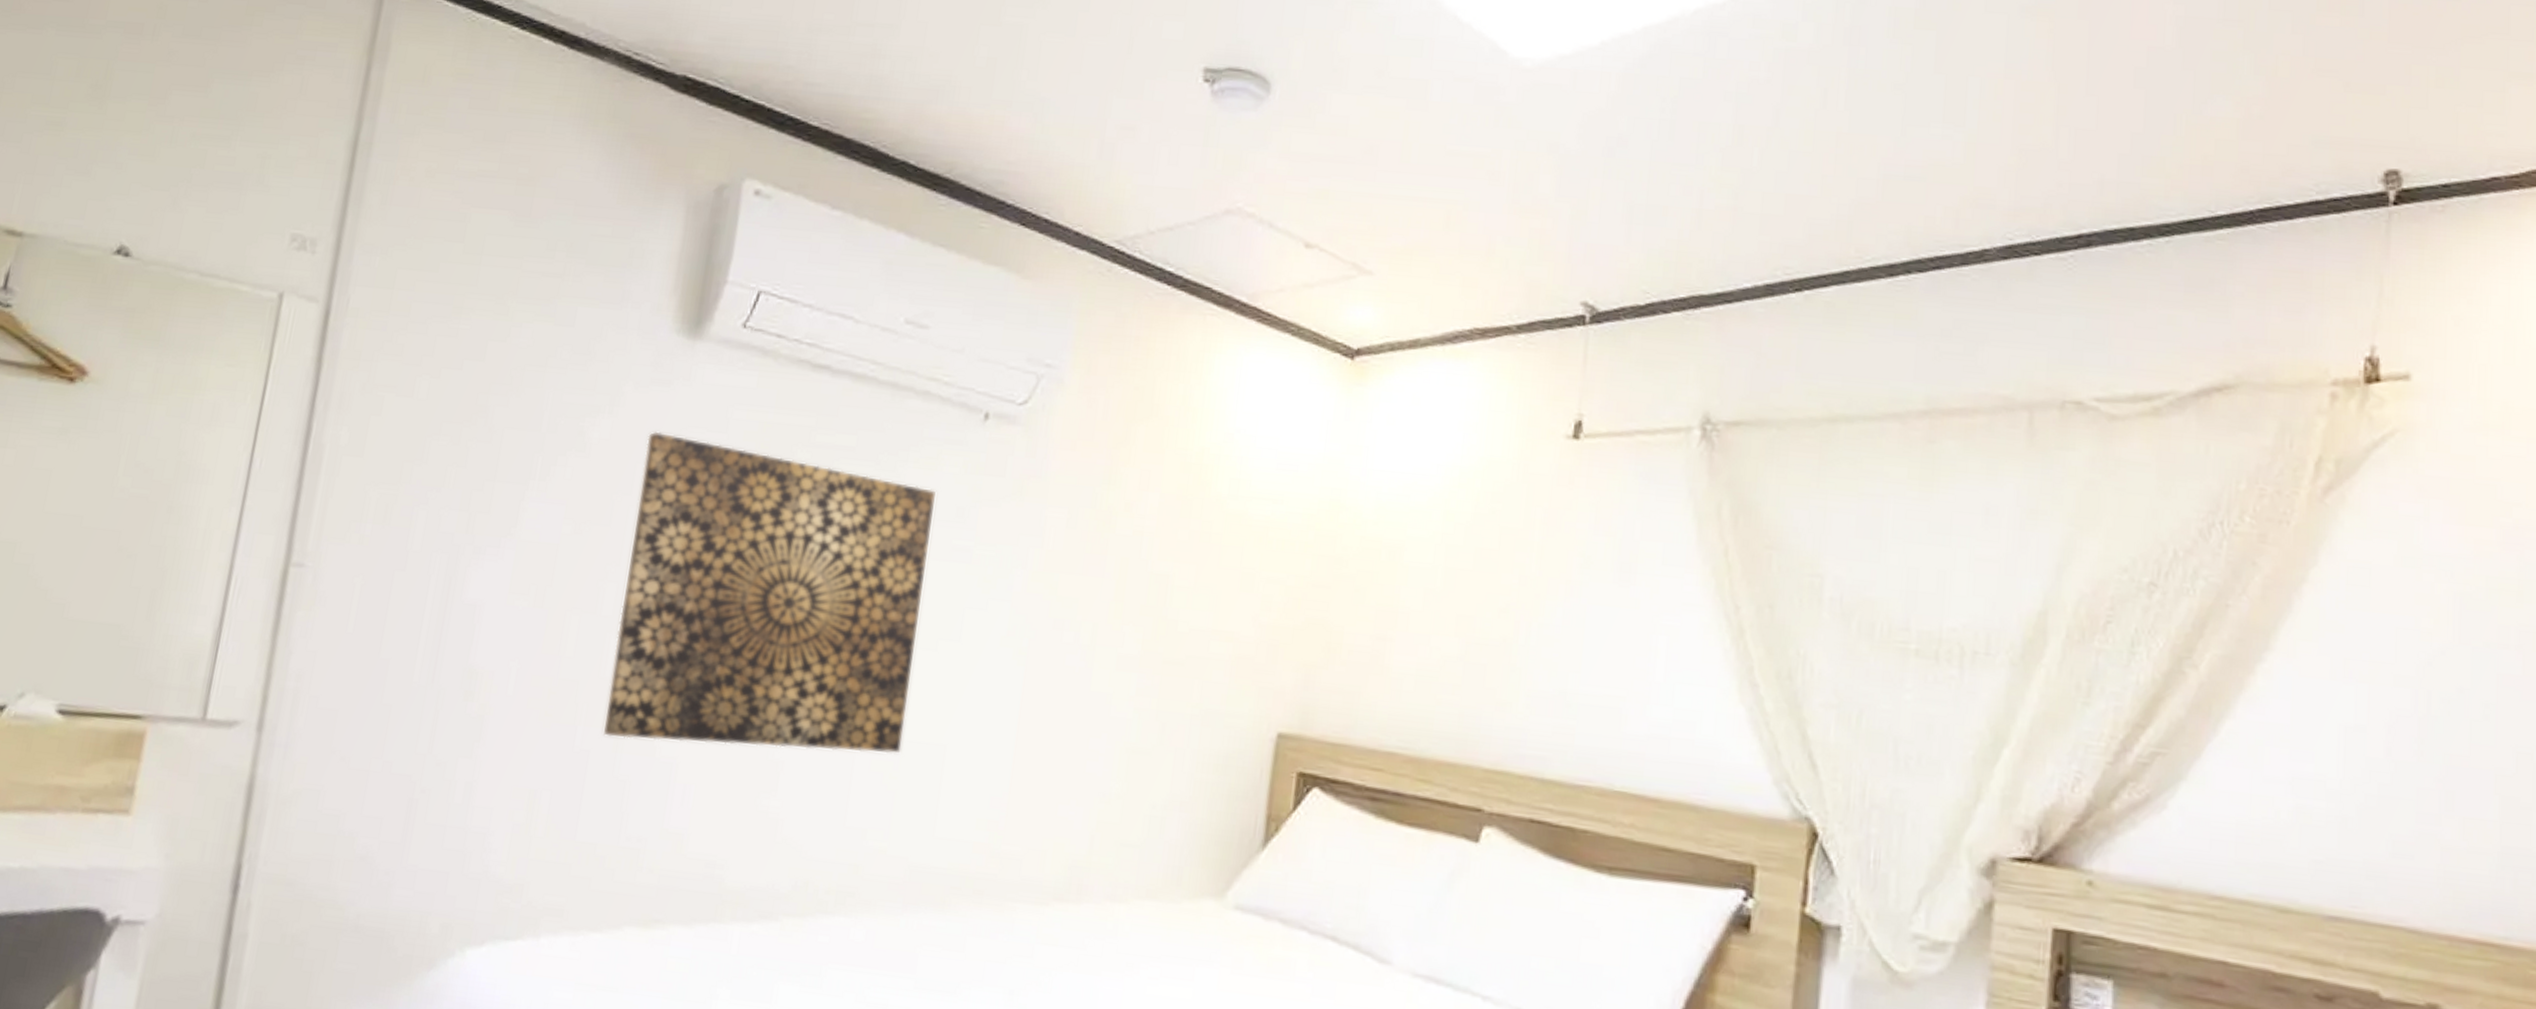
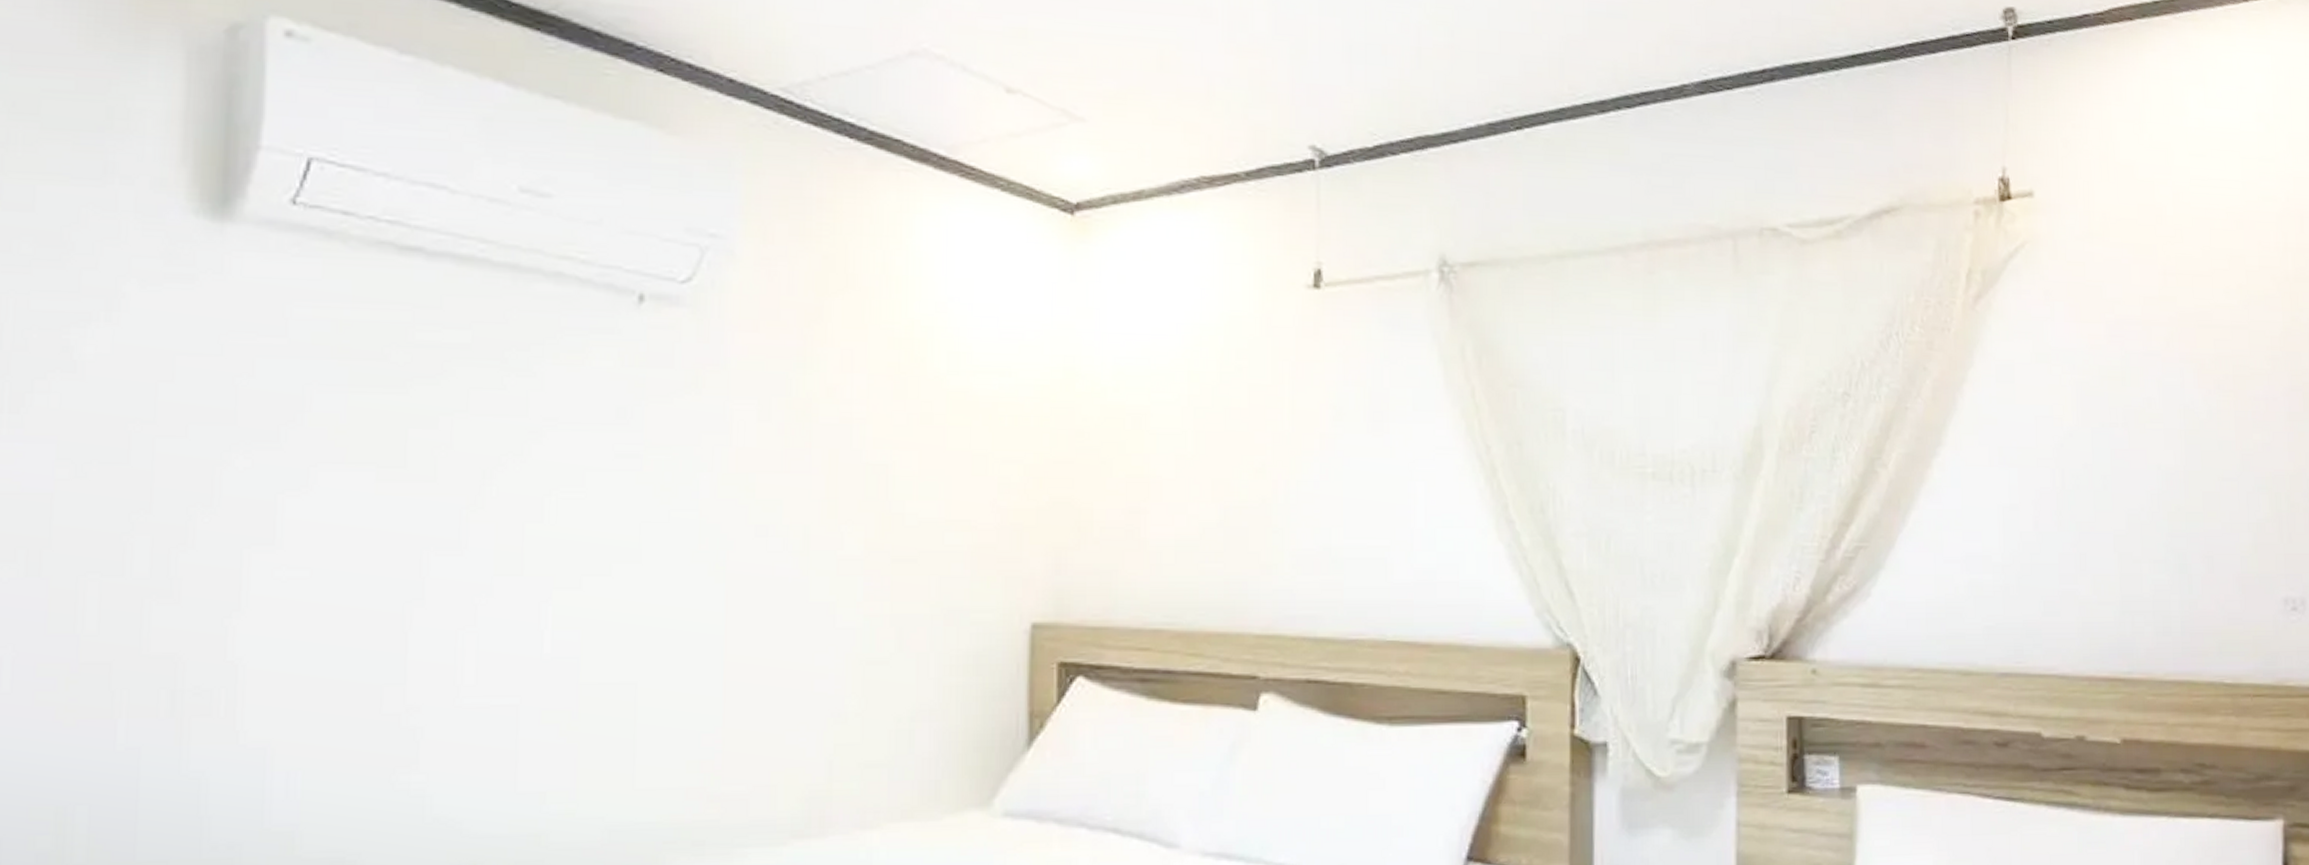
wall art: present [603,431,936,753] -> none [157,340,586,727]

